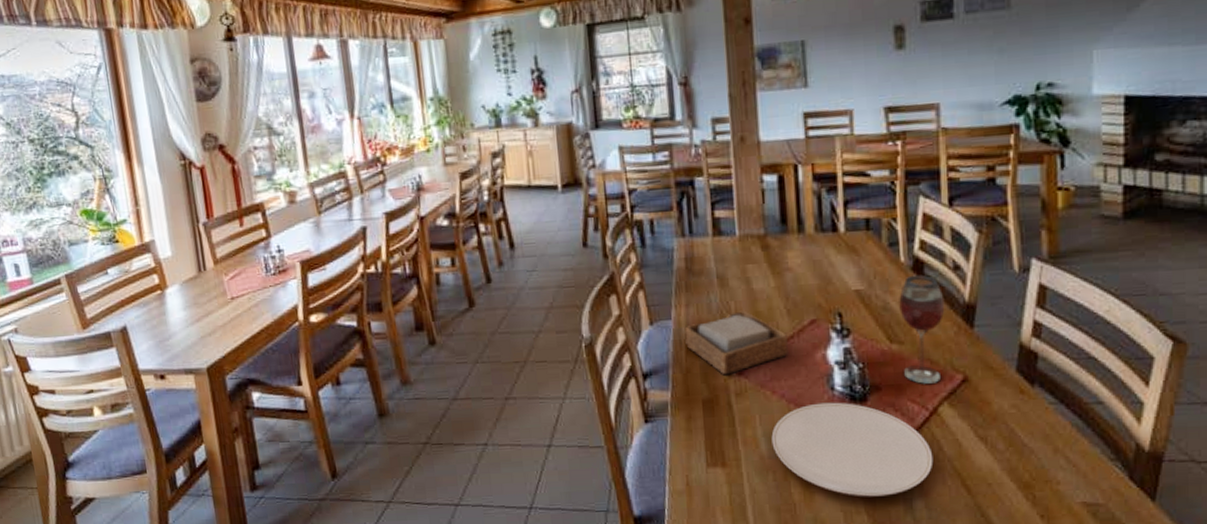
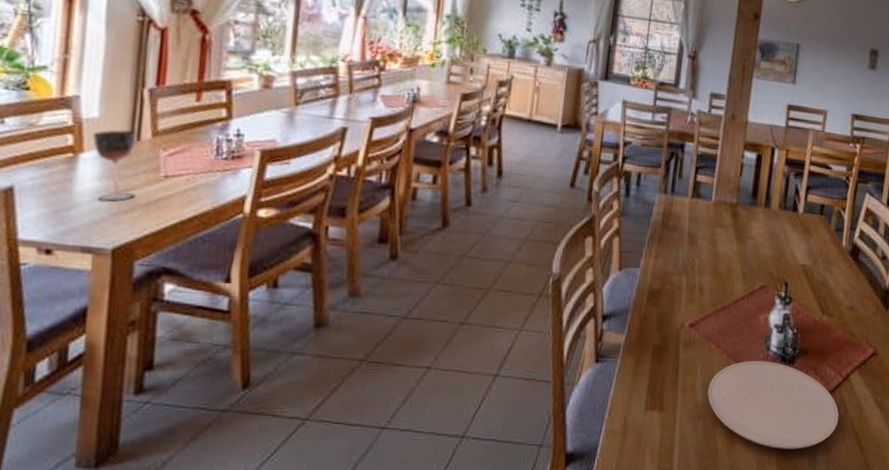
wineglass: none [171,262,213,328] -> present [93,129,135,202]
napkin holder: present [684,310,788,375] -> none [648,268,739,326]
wineglass: present [899,275,945,384] -> none [828,259,871,354]

